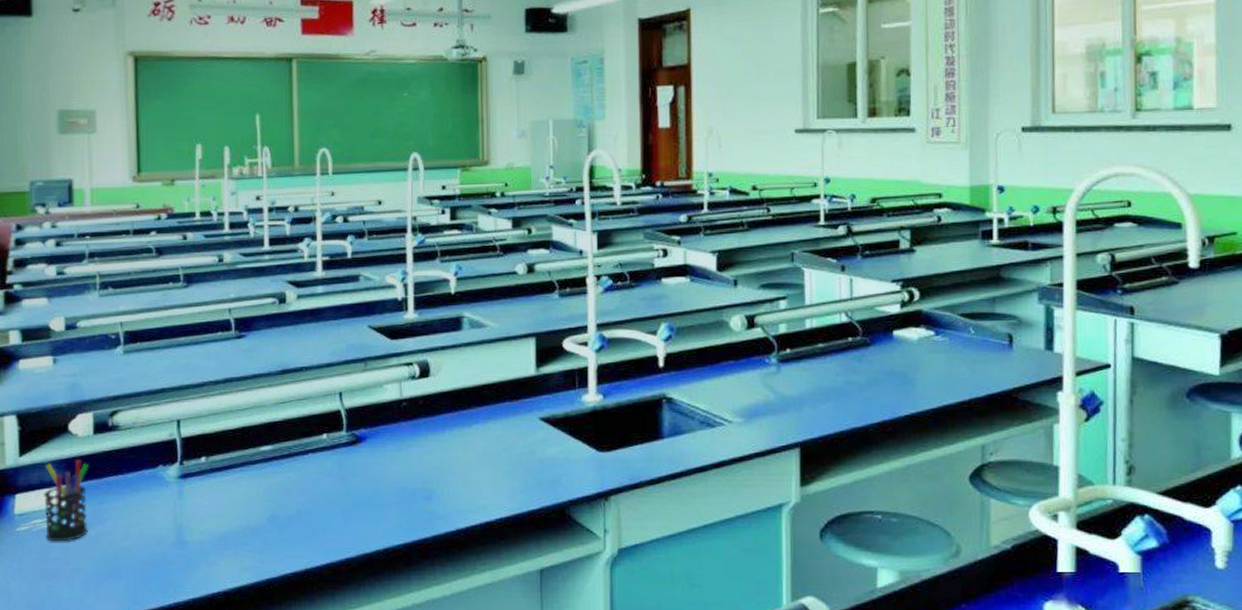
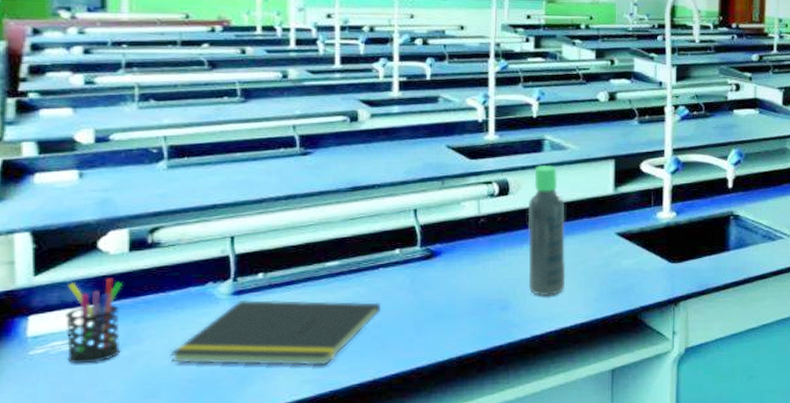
notepad: none [128,483,312,552] -> present [170,299,382,366]
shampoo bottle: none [448,344,489,487] -> present [527,164,566,296]

